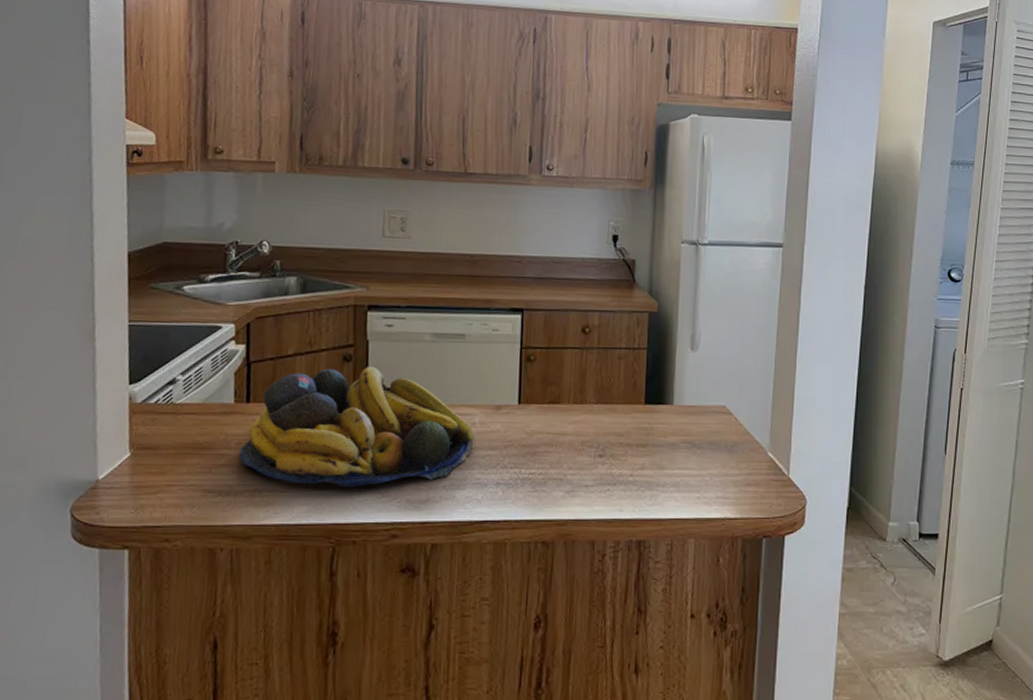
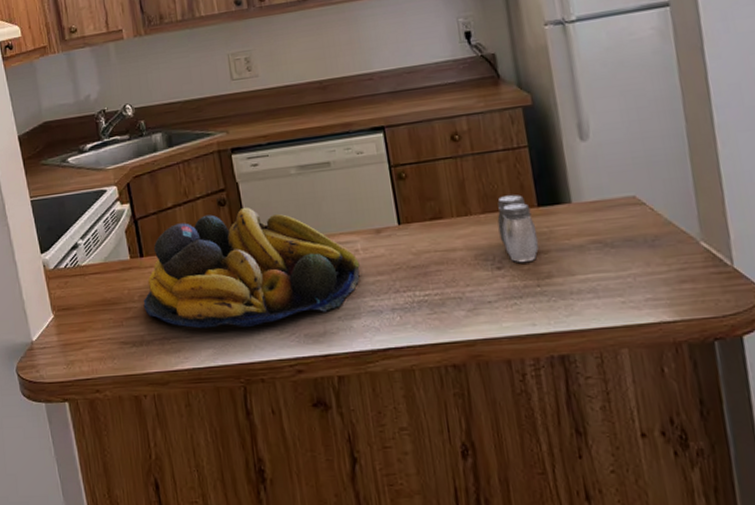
salt and pepper shaker: none [607,390,640,454] -> present [497,195,539,263]

